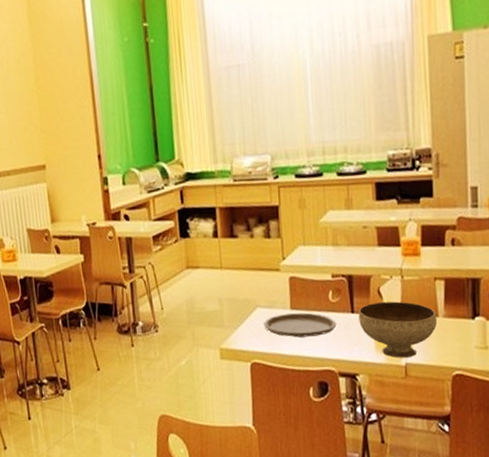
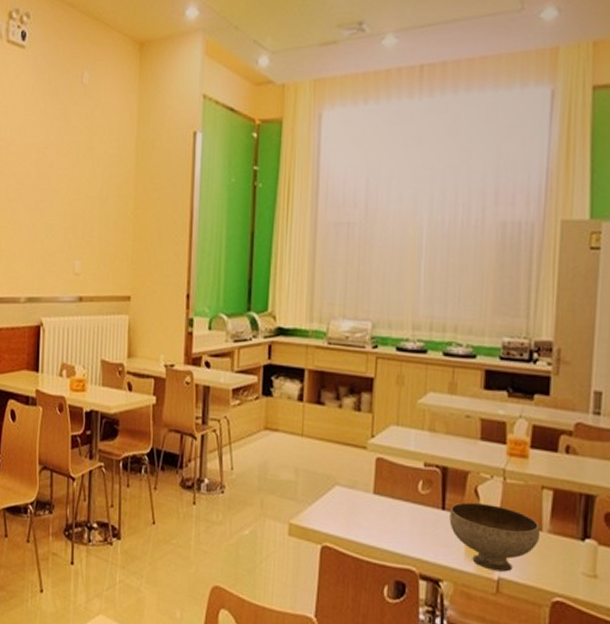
plate: present [264,312,337,338] -> none [341,497,424,529]

